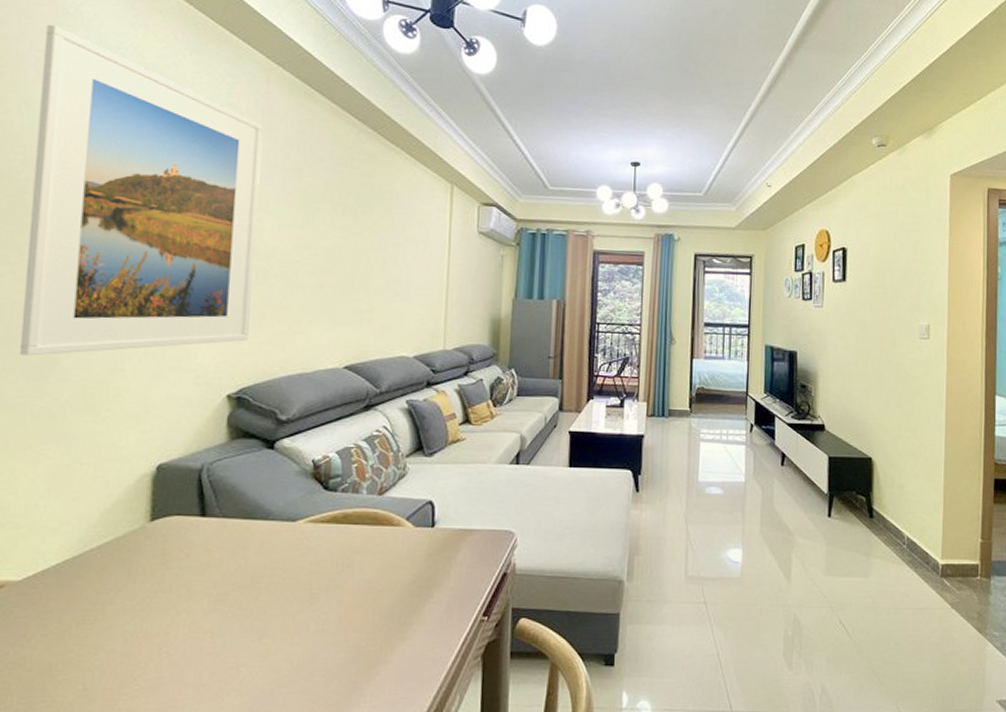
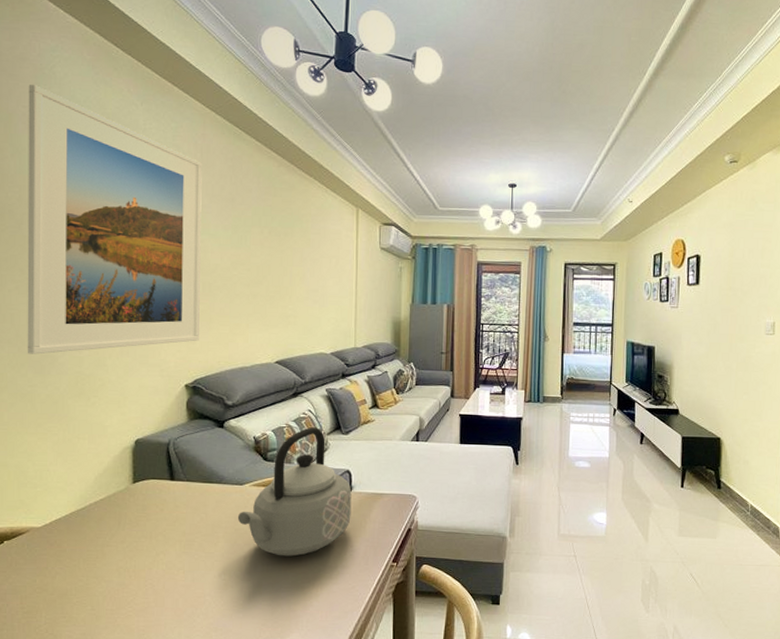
teapot: none [286,448,435,612] -> present [237,427,352,557]

